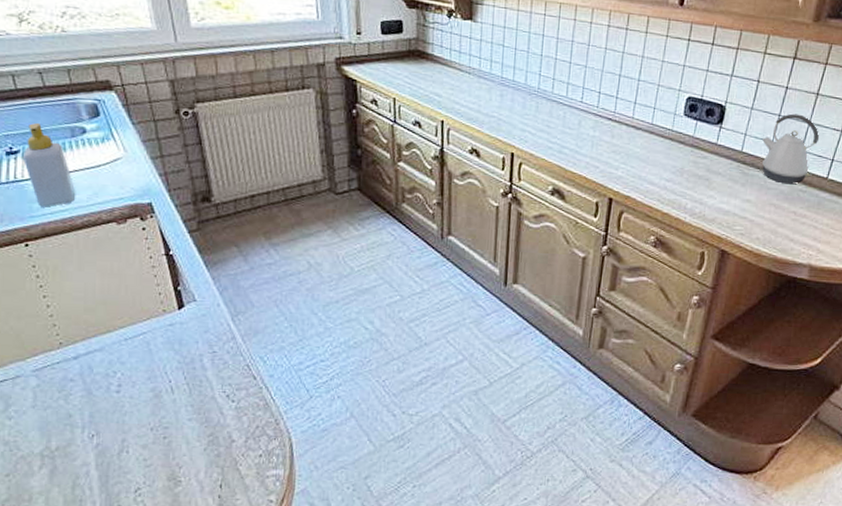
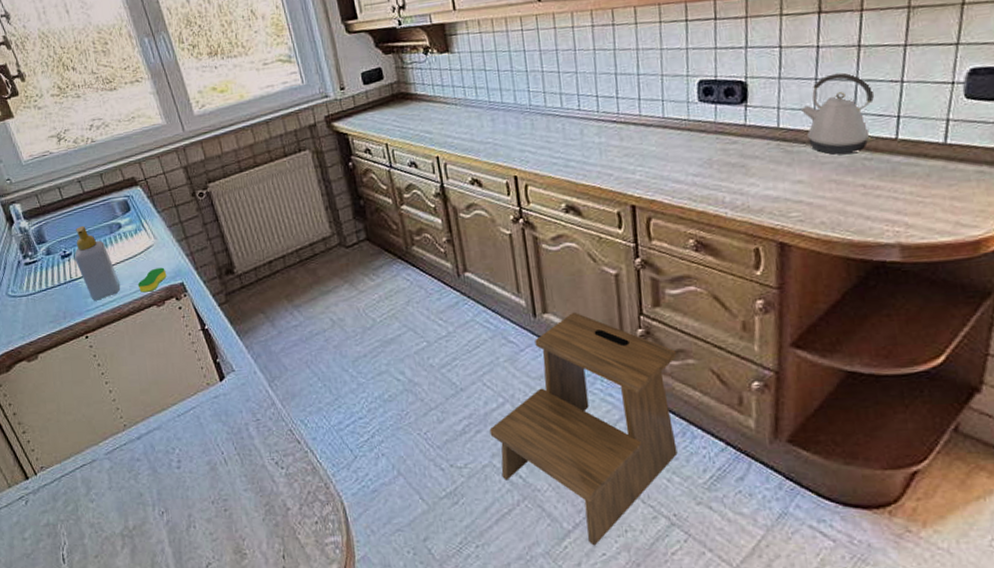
sponge: none [97,182,134,207] -> present [137,267,167,293]
step stool: none [444,285,620,491] -> present [489,311,678,546]

